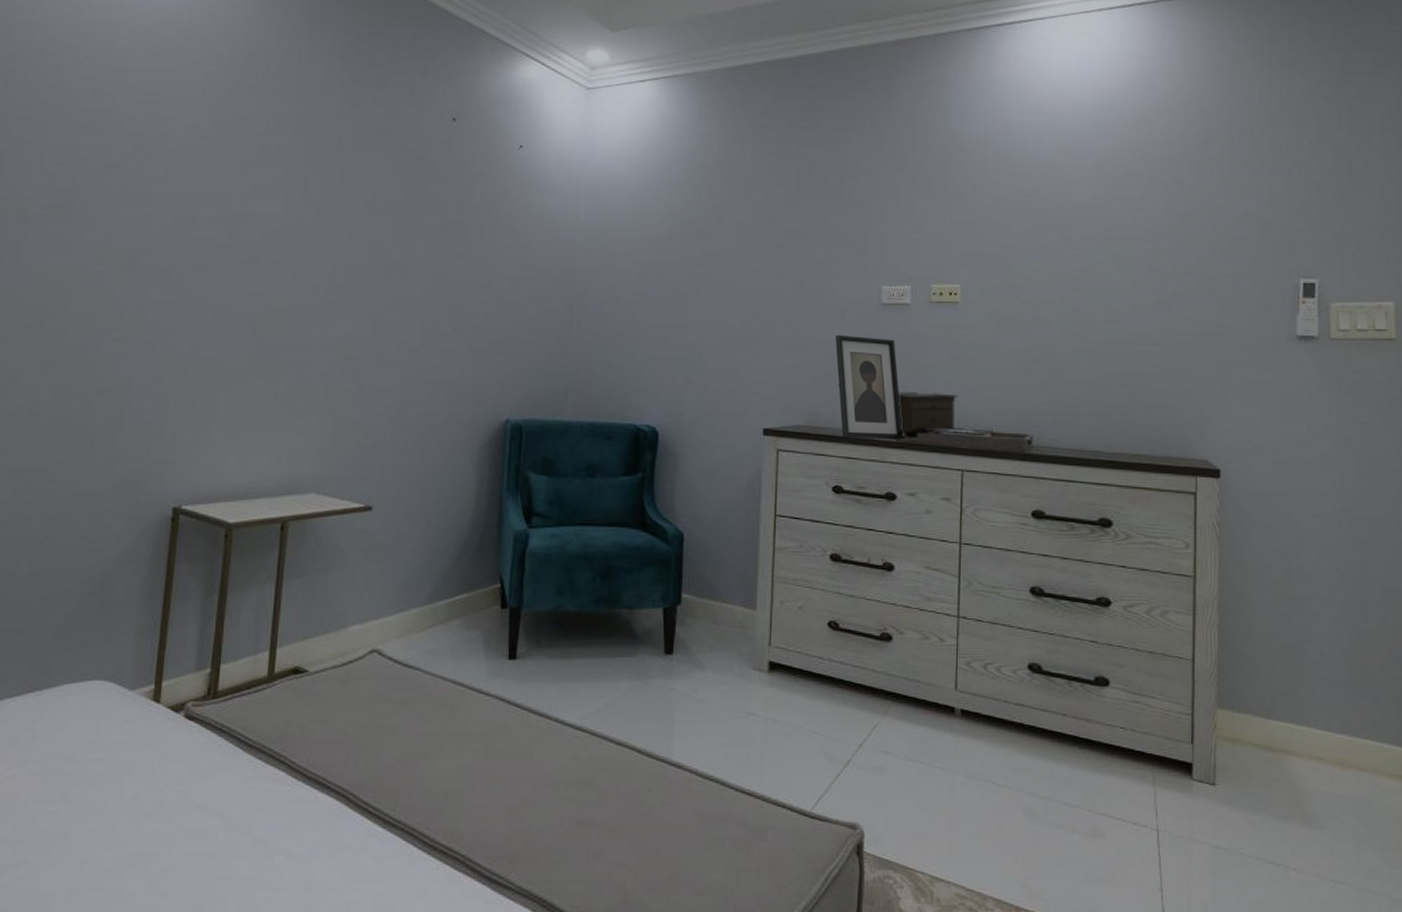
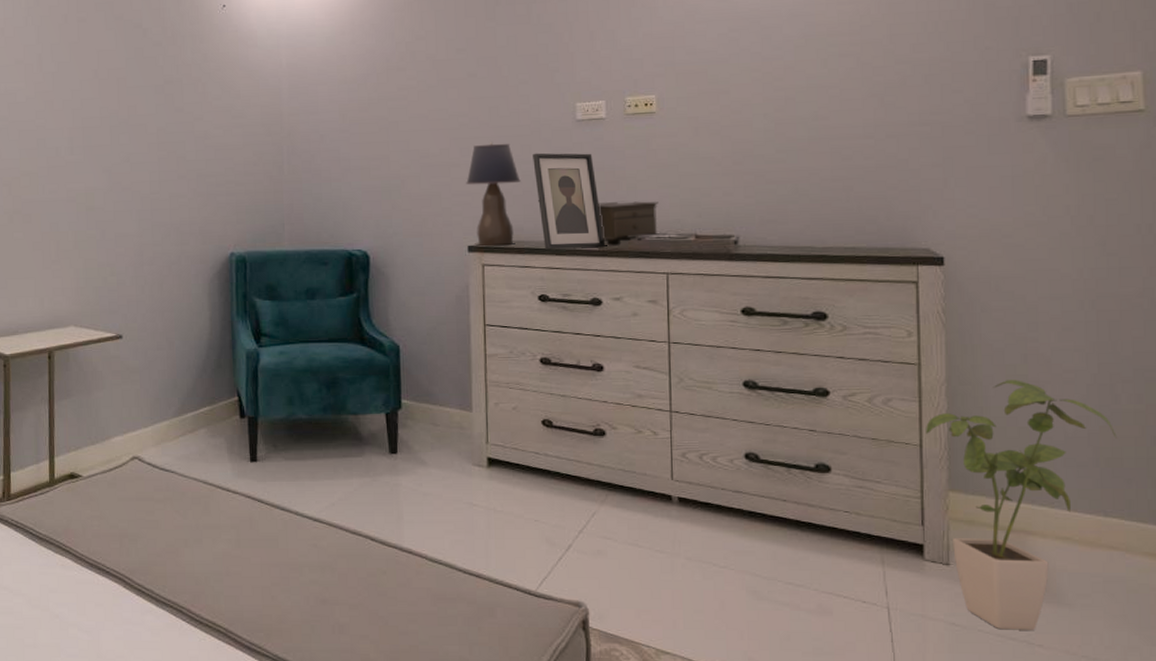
table lamp: none [766,318,822,432] -> present [466,141,521,248]
house plant: none [1198,596,1366,853] -> present [926,380,1117,630]

